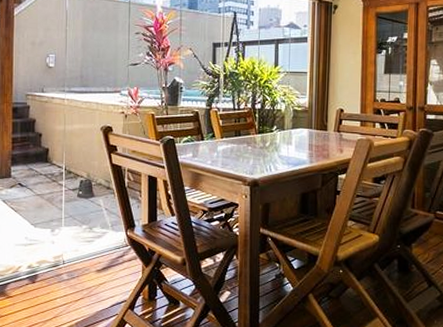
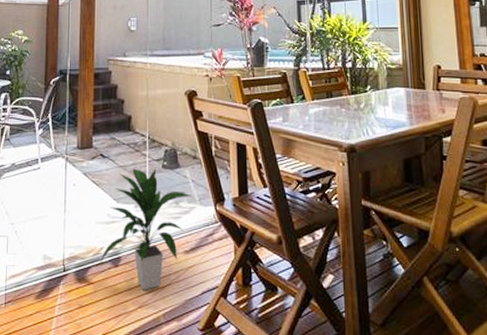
indoor plant: none [17,197,106,303] -> present [99,168,193,291]

